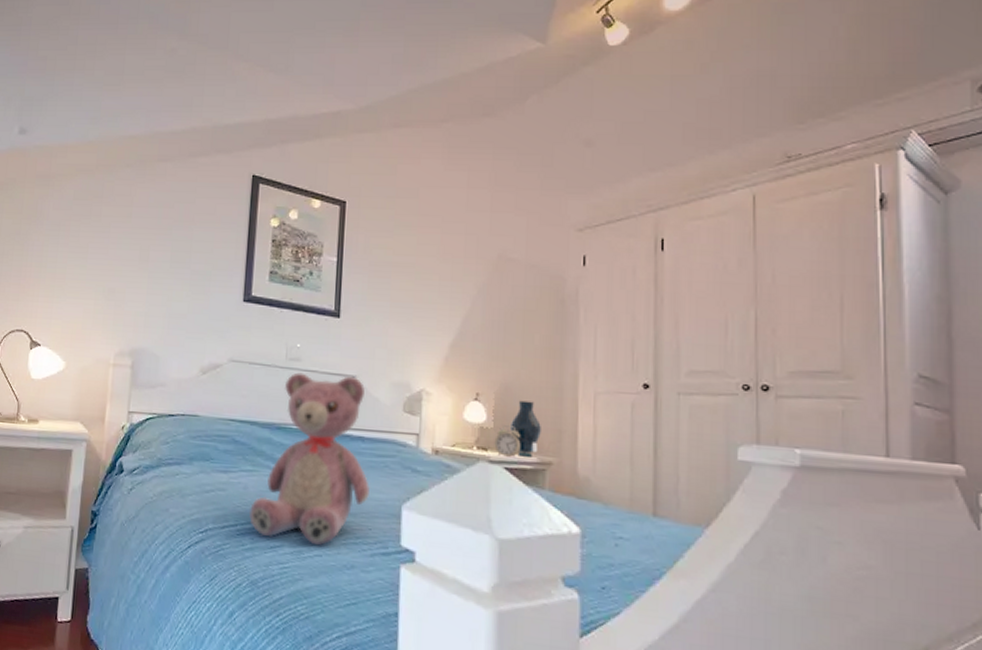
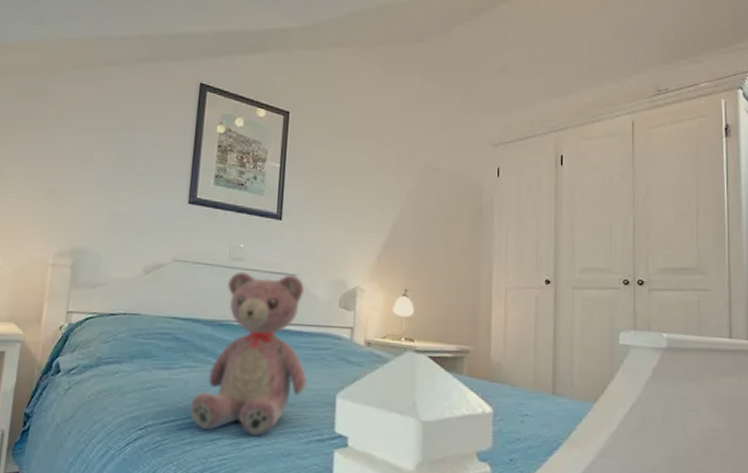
alarm clock: present [494,424,521,457] -> none [420,317,443,347]
vase: present [510,400,542,459] -> none [434,295,462,348]

